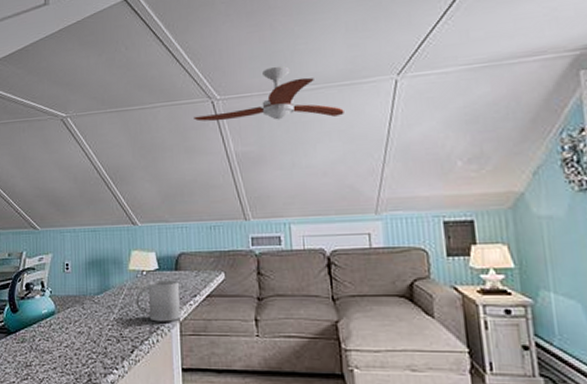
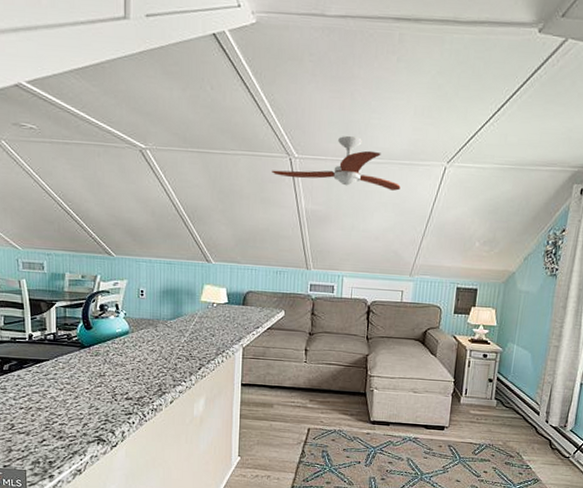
mug: present [136,280,180,322] -> none [205,312,244,347]

